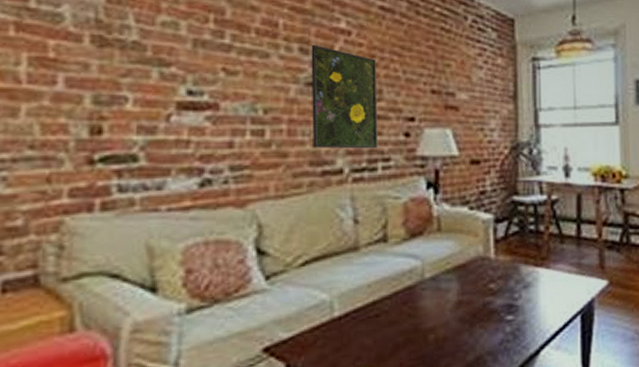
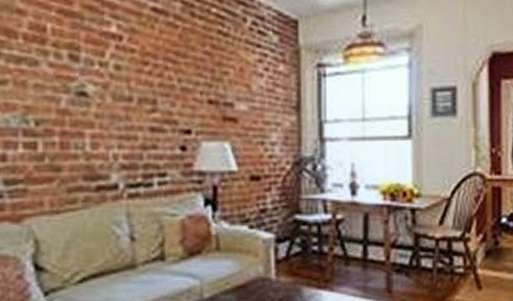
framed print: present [311,44,379,149] -> none [81,50,154,163]

